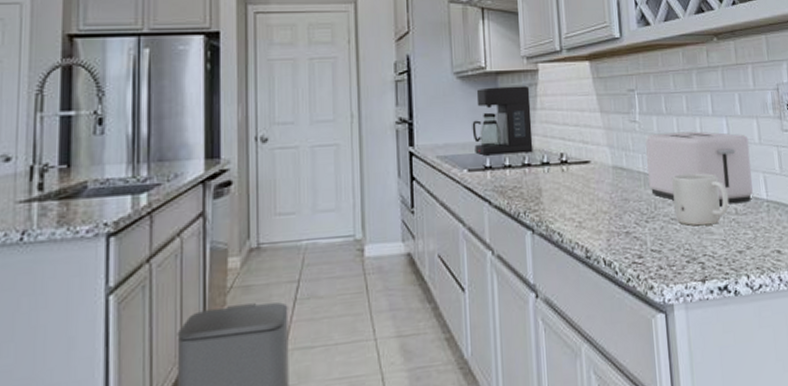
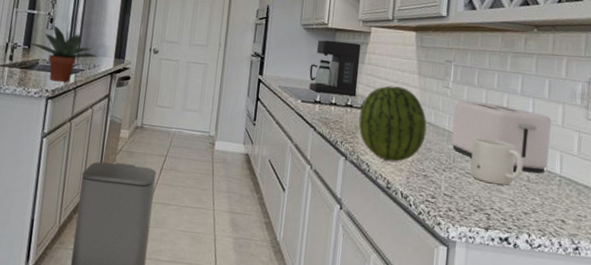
potted plant: none [71,127,180,209] -> present [31,25,98,82]
fruit: none [540,130,620,224] -> present [358,85,427,162]

